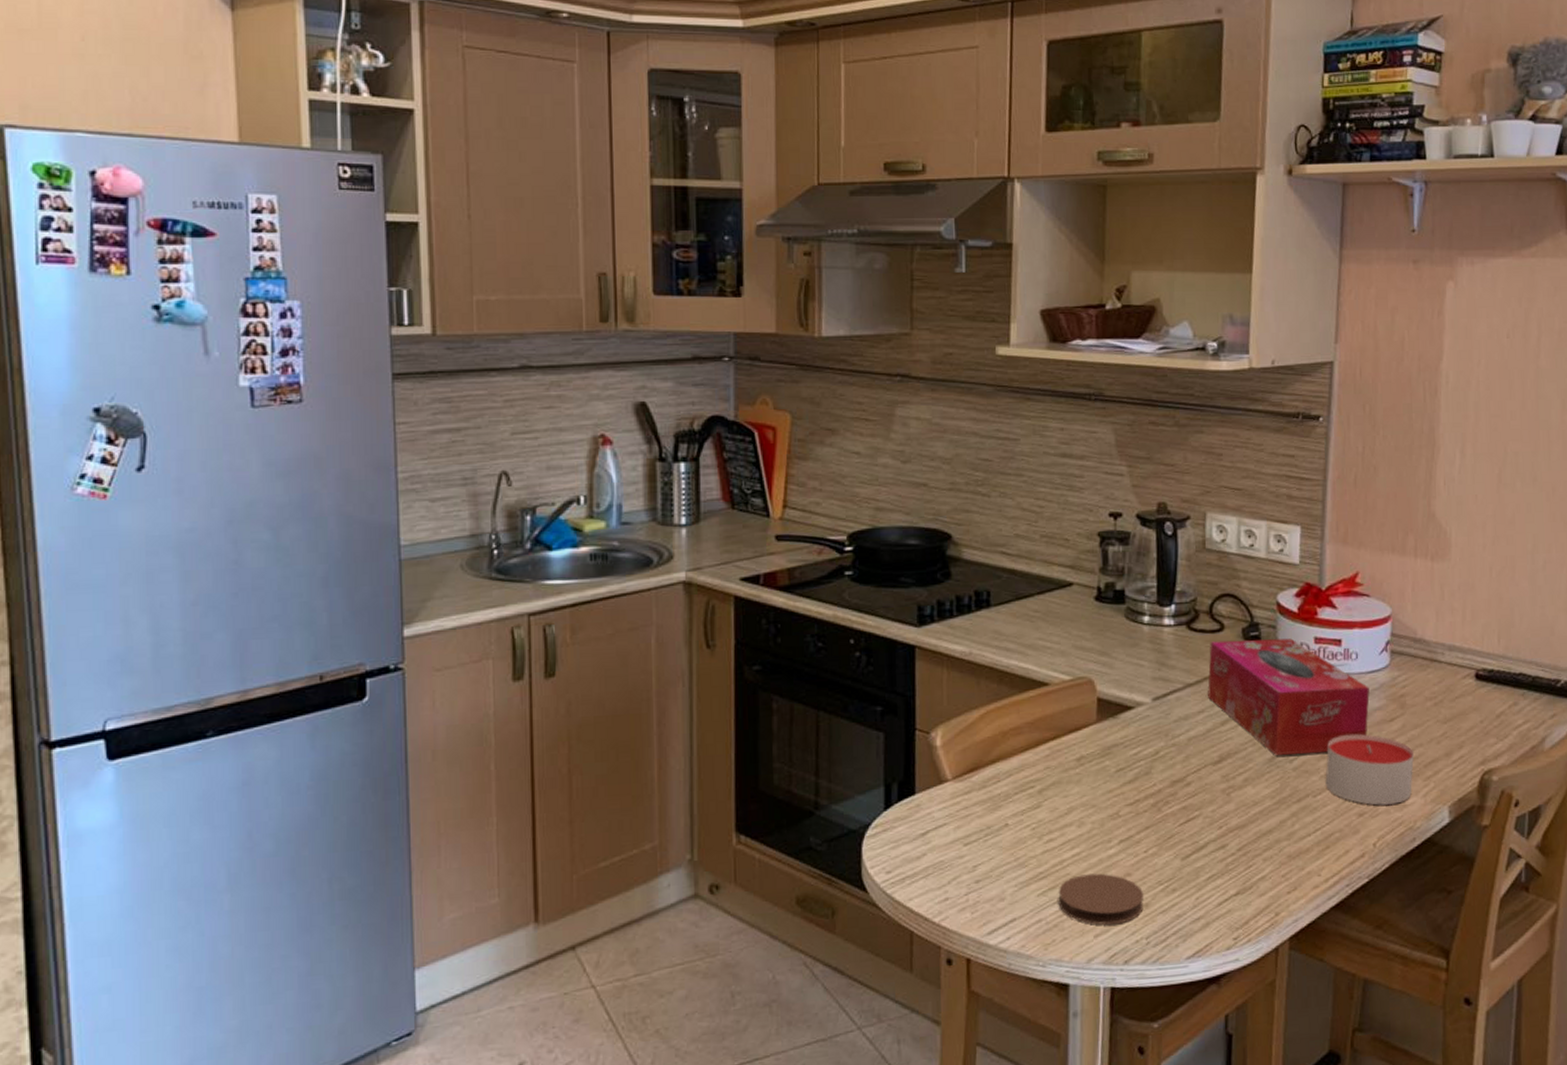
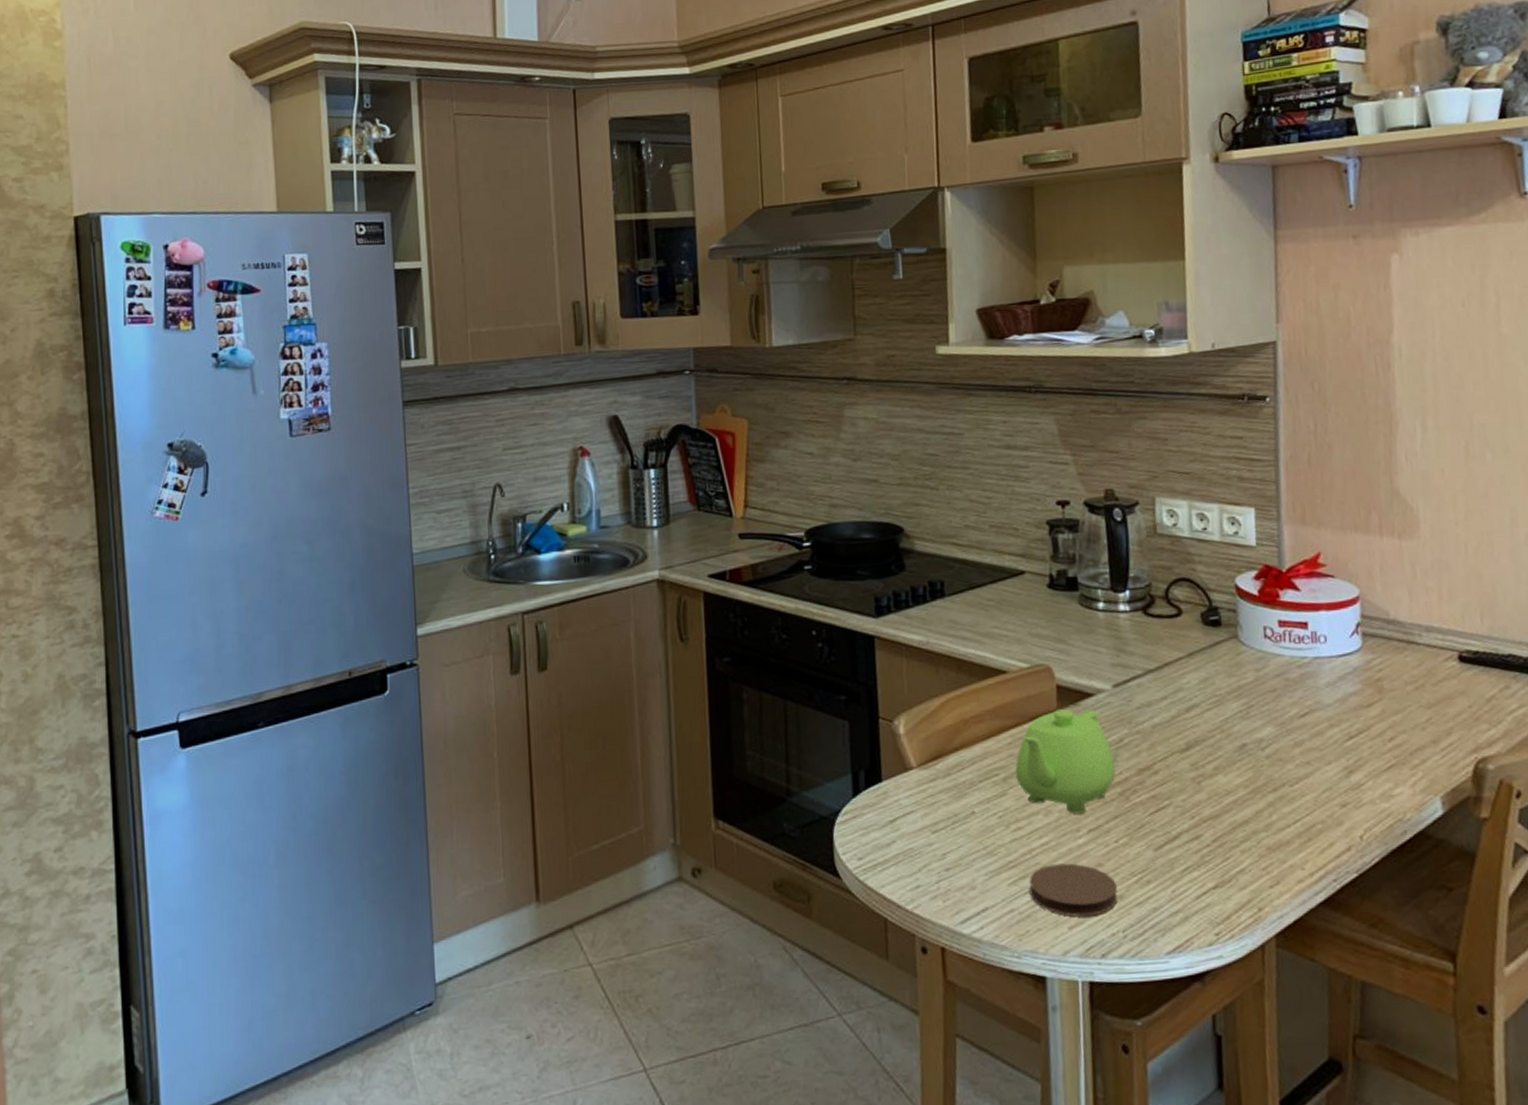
teapot: none [1051,722,1149,826] -> present [1015,709,1116,814]
tissue box: present [1208,638,1370,755] -> none [1168,622,1344,743]
candle: present [1325,734,1414,806] -> none [1301,720,1398,796]

